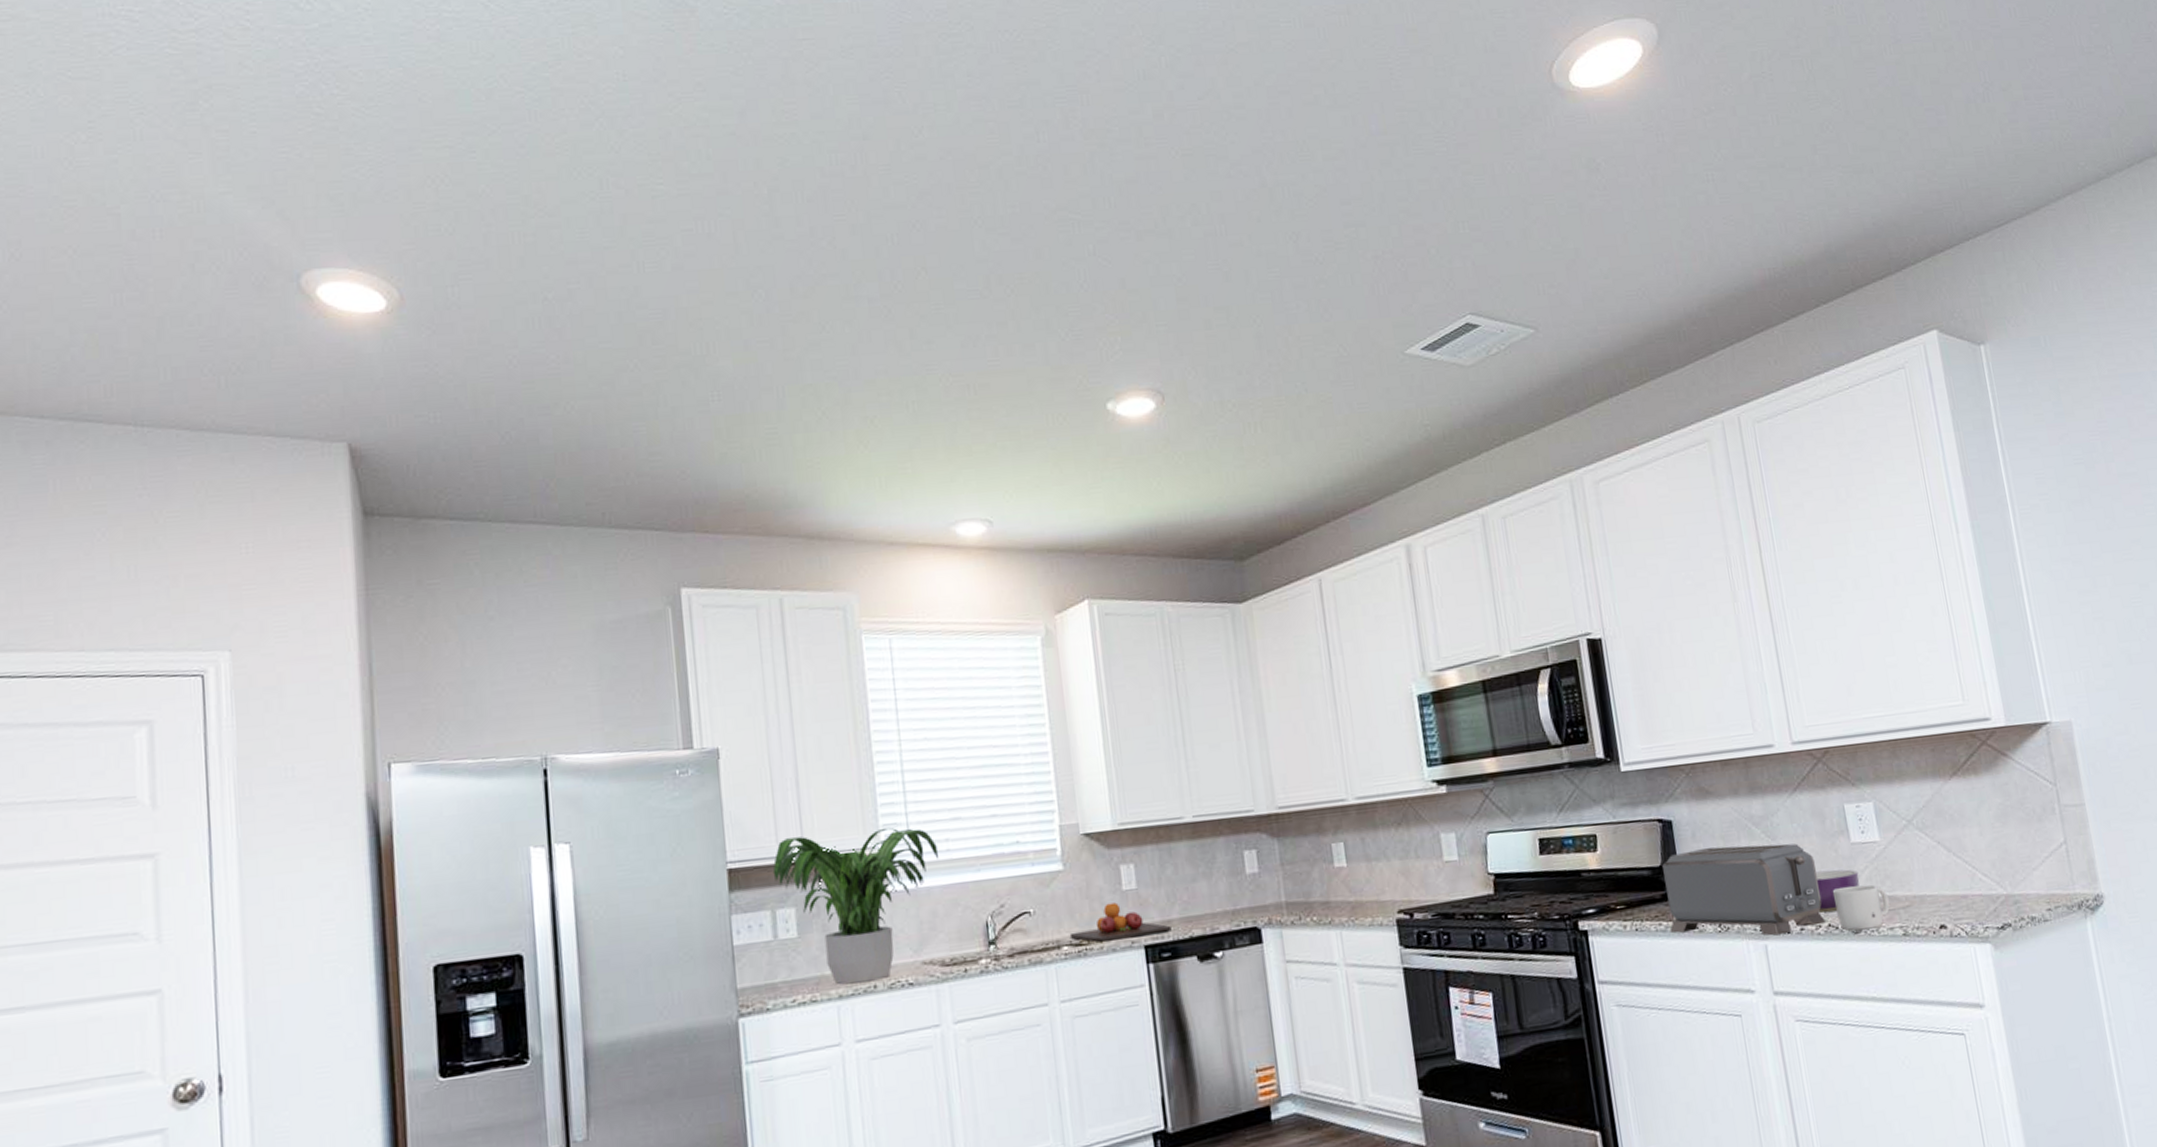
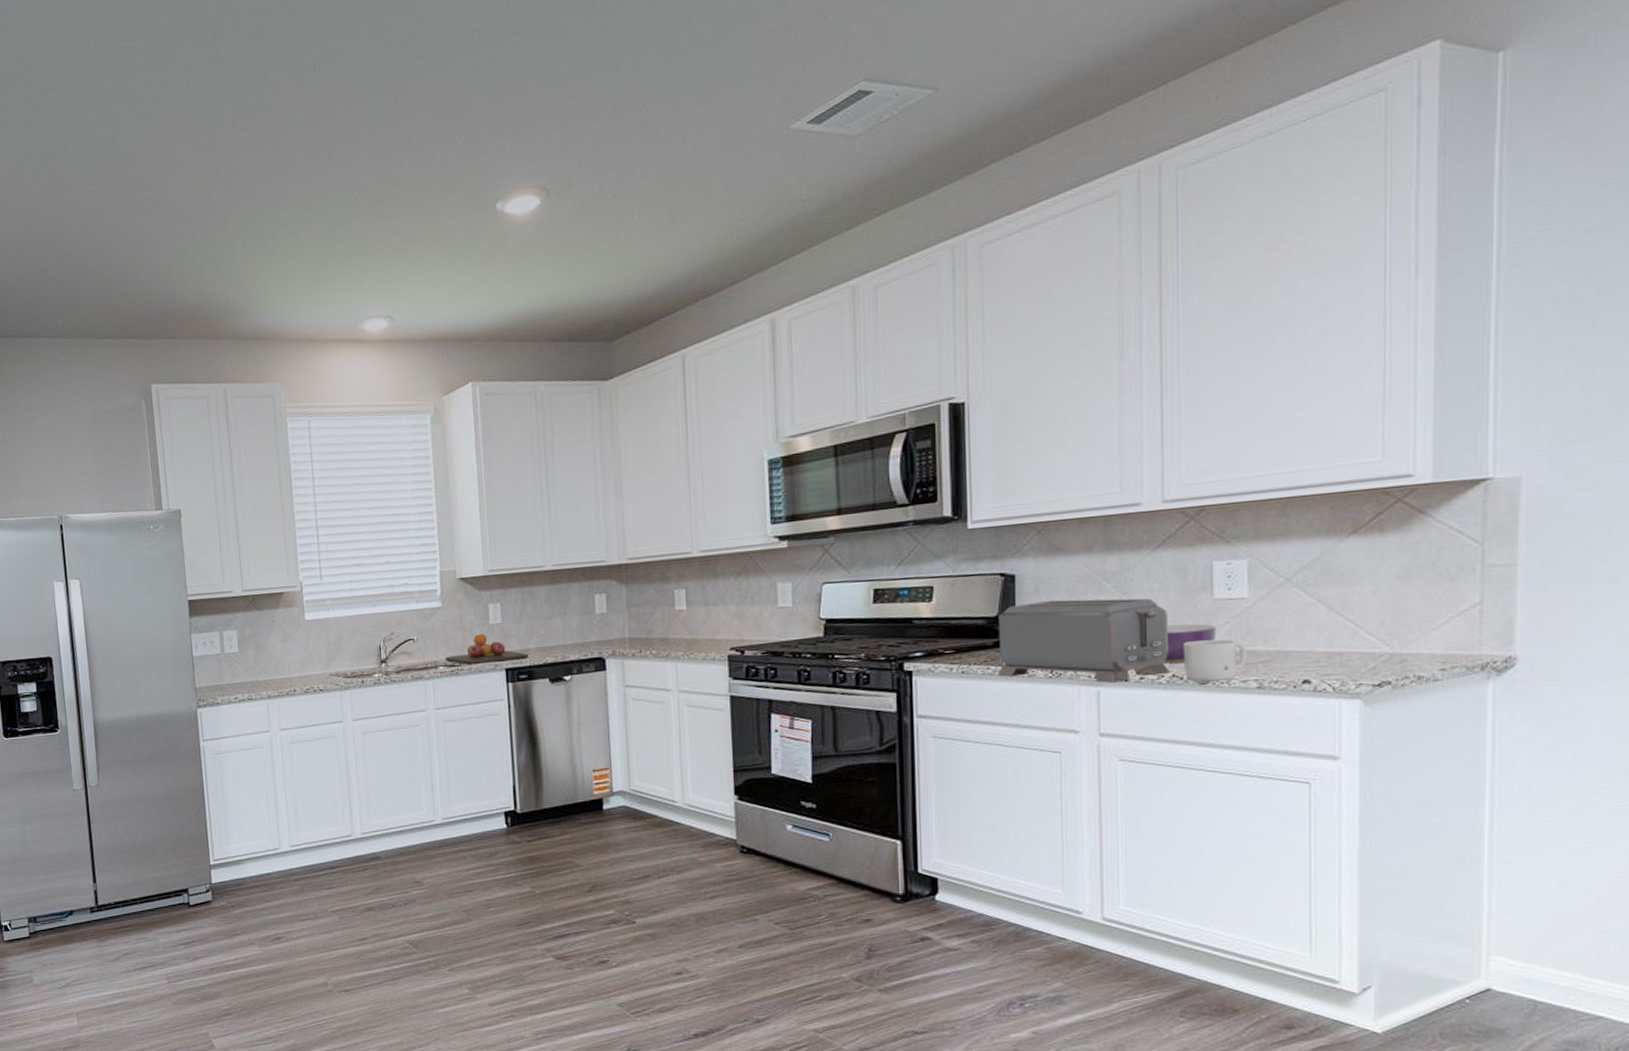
potted plant: present [772,827,938,985] -> none [220,571,343,688]

